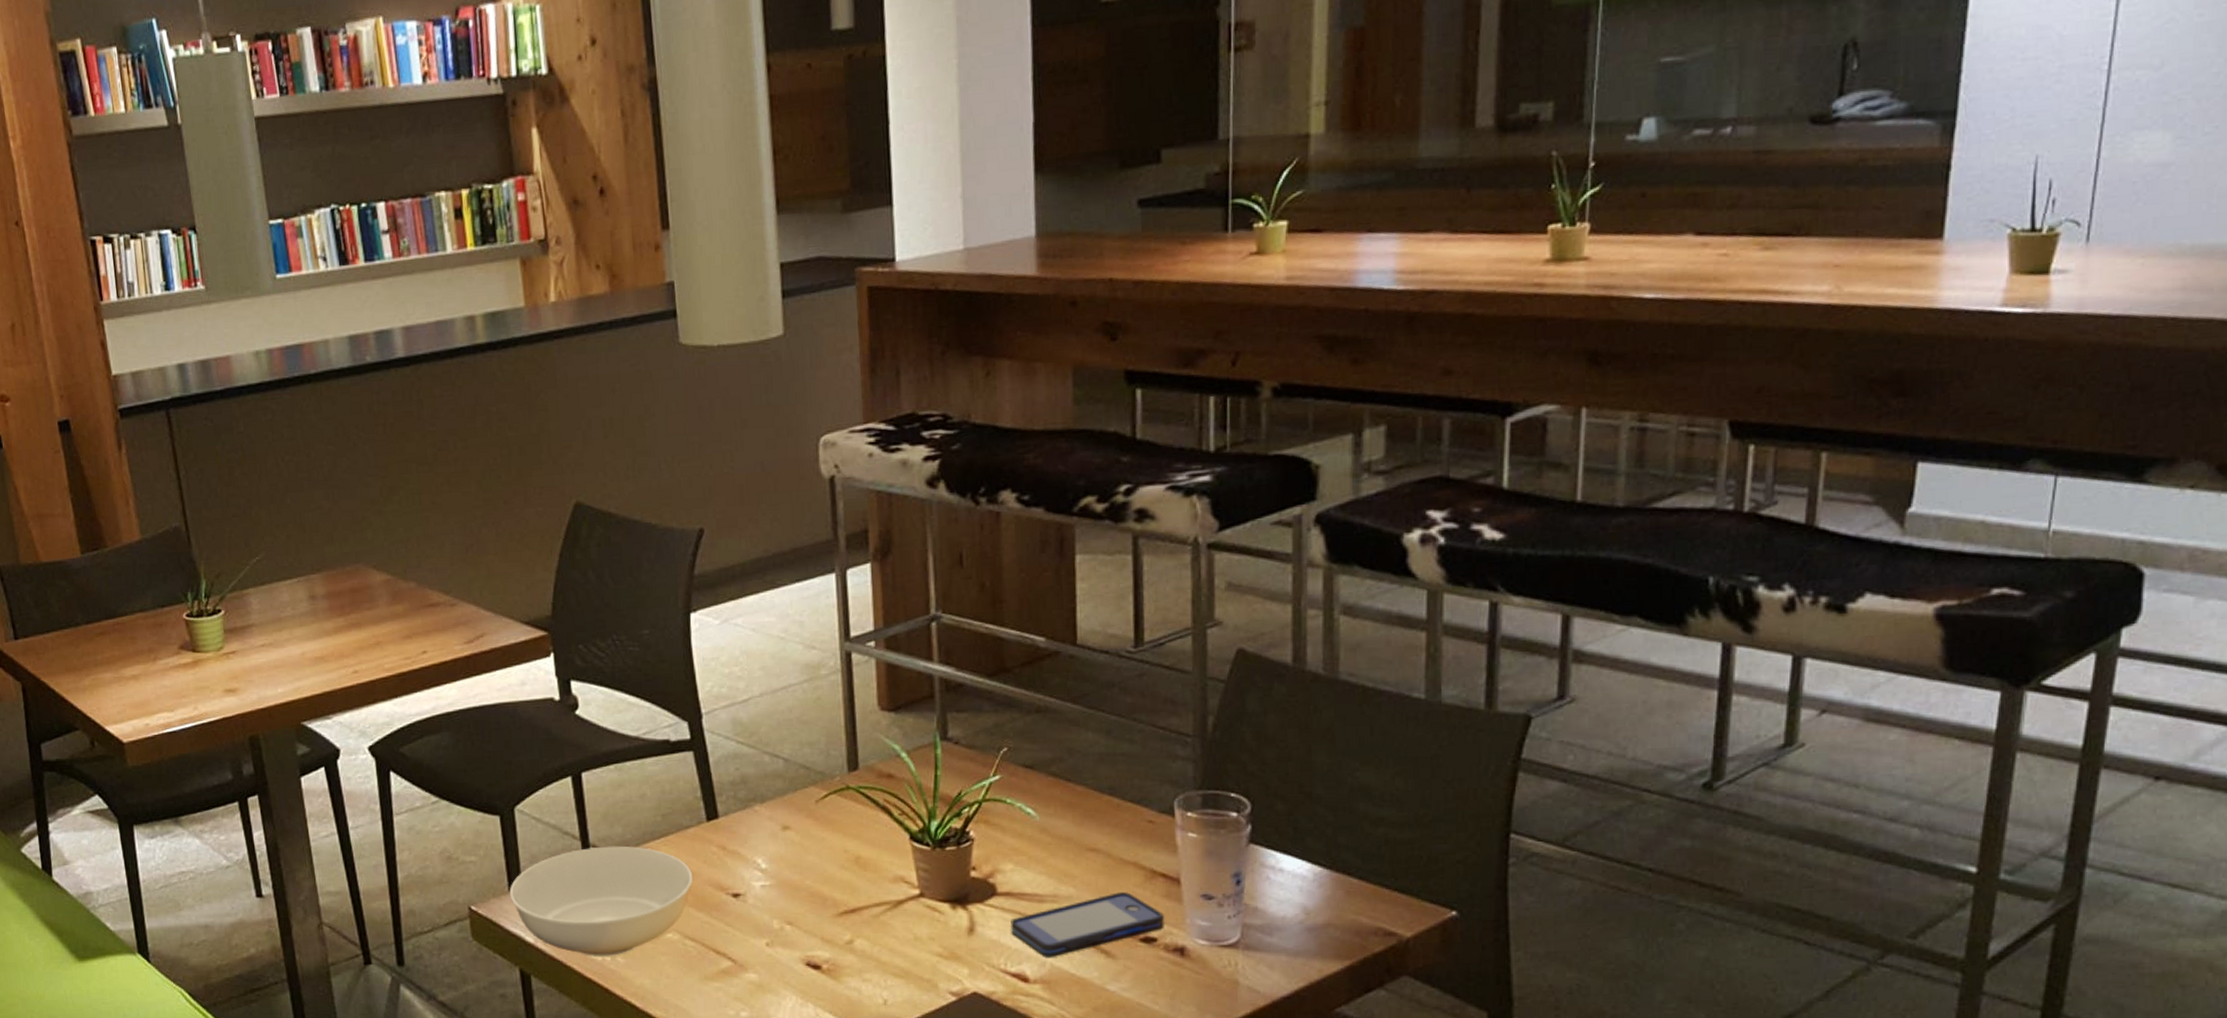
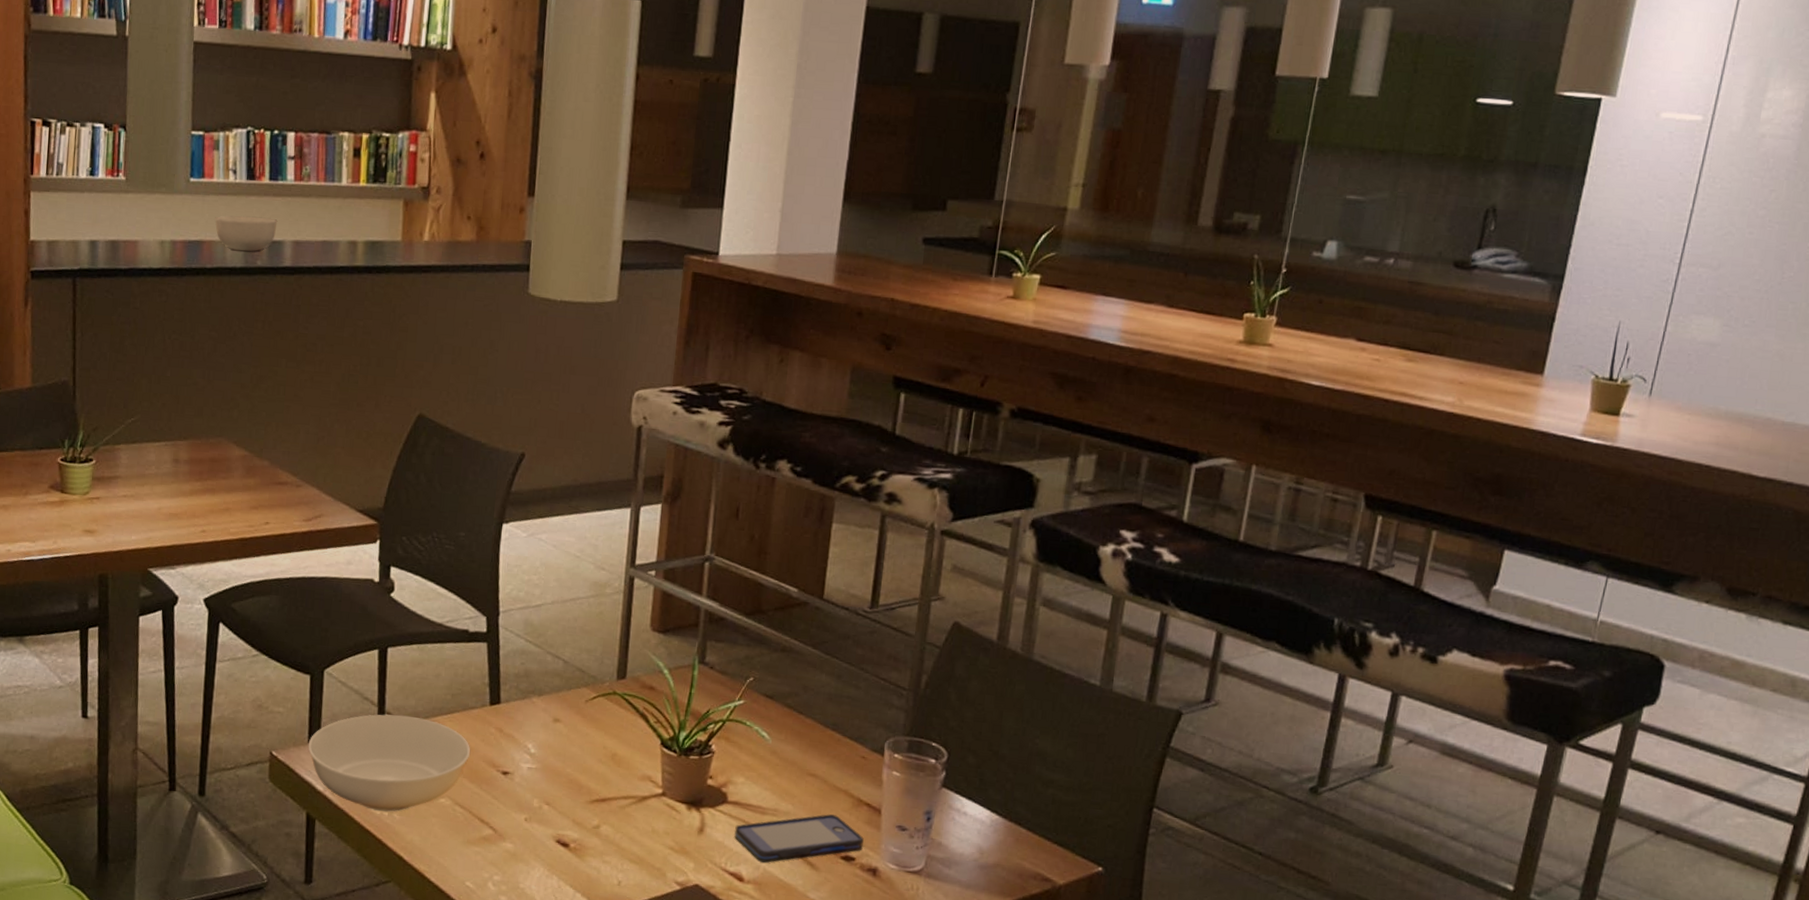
bowl: none [311,305,382,351] -> present [214,215,278,253]

